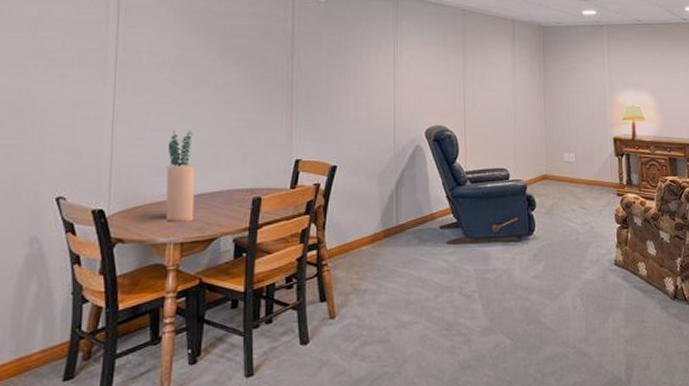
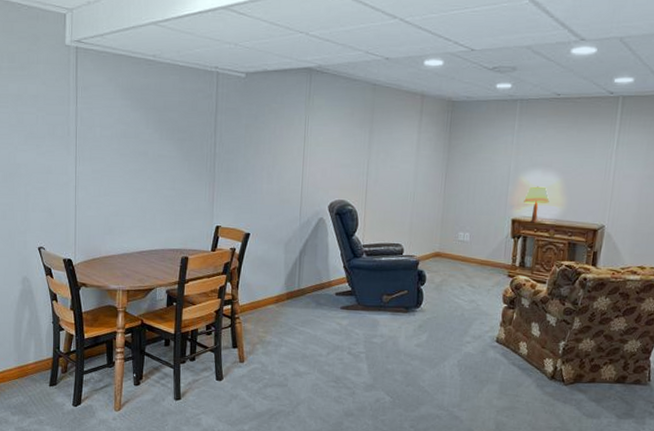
vase: present [165,129,196,222] -> none [115,195,138,274]

